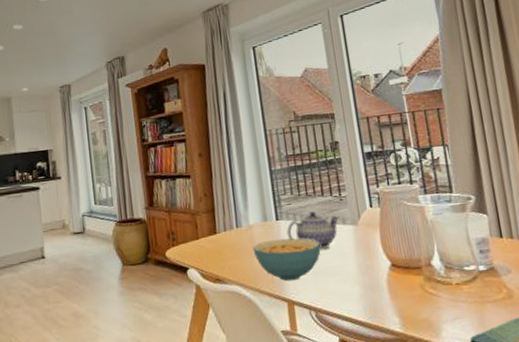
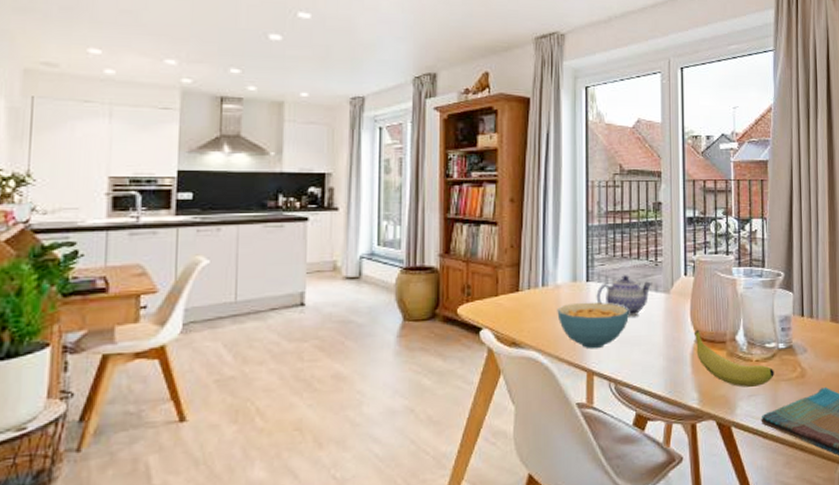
fruit: none [387,257,478,311] -> present [693,329,774,387]

